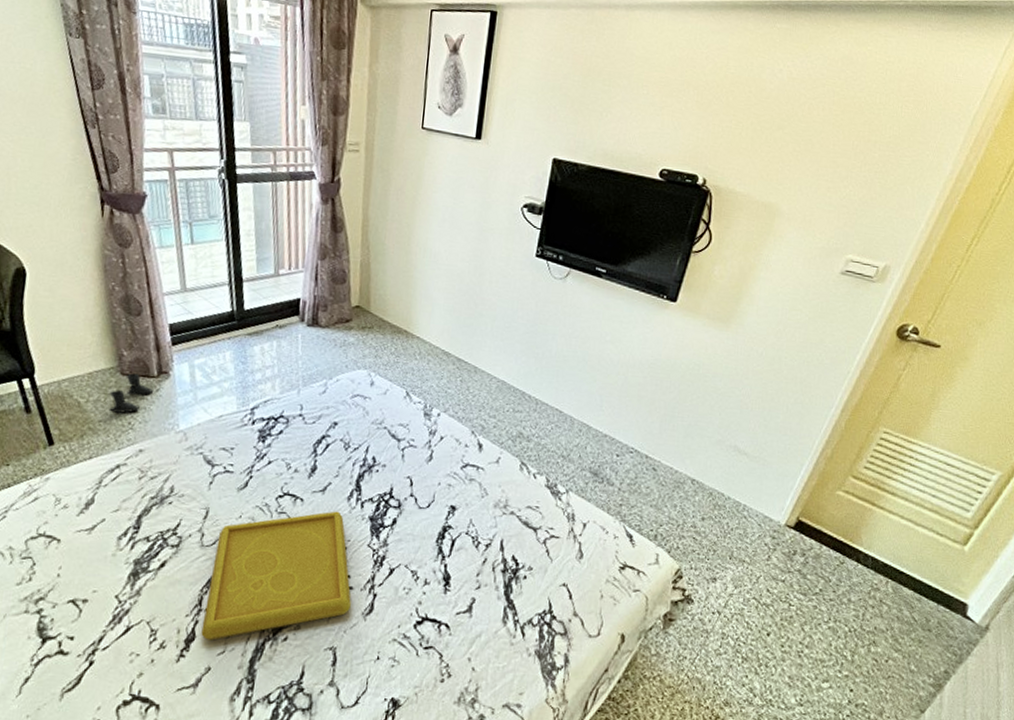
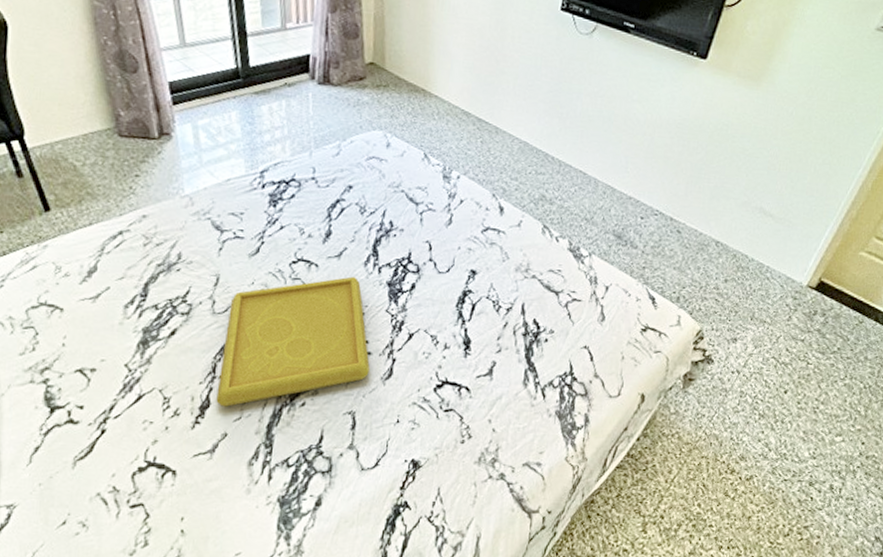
boots: present [109,373,153,414] -> none [107,134,154,178]

